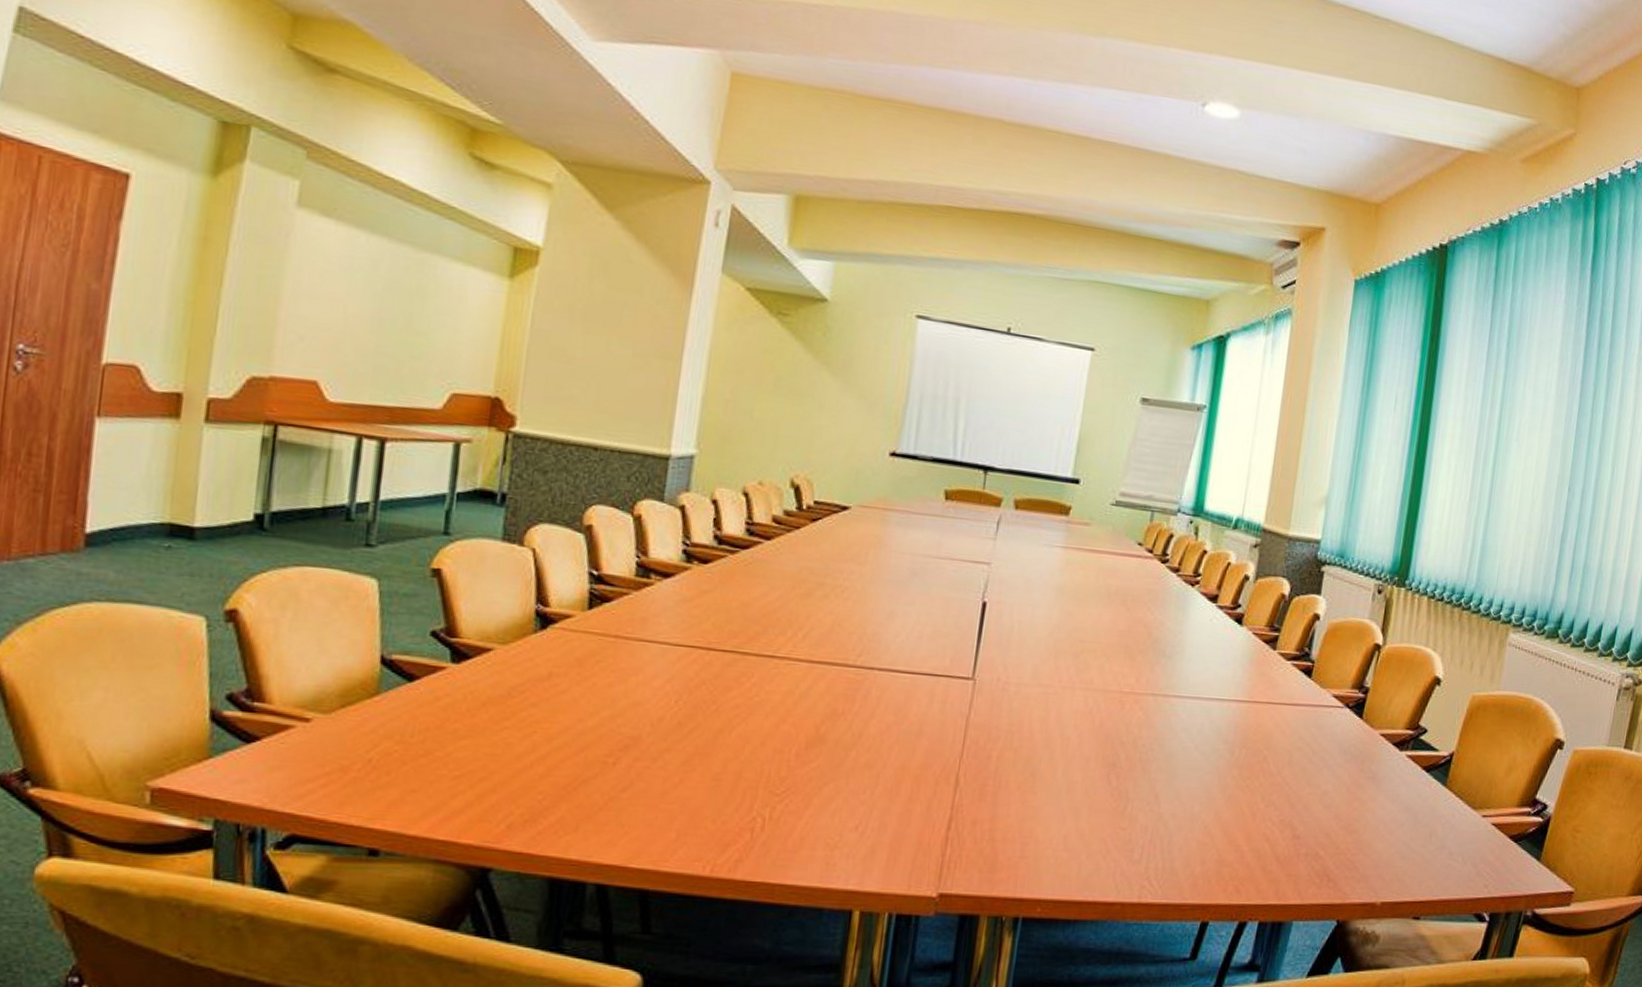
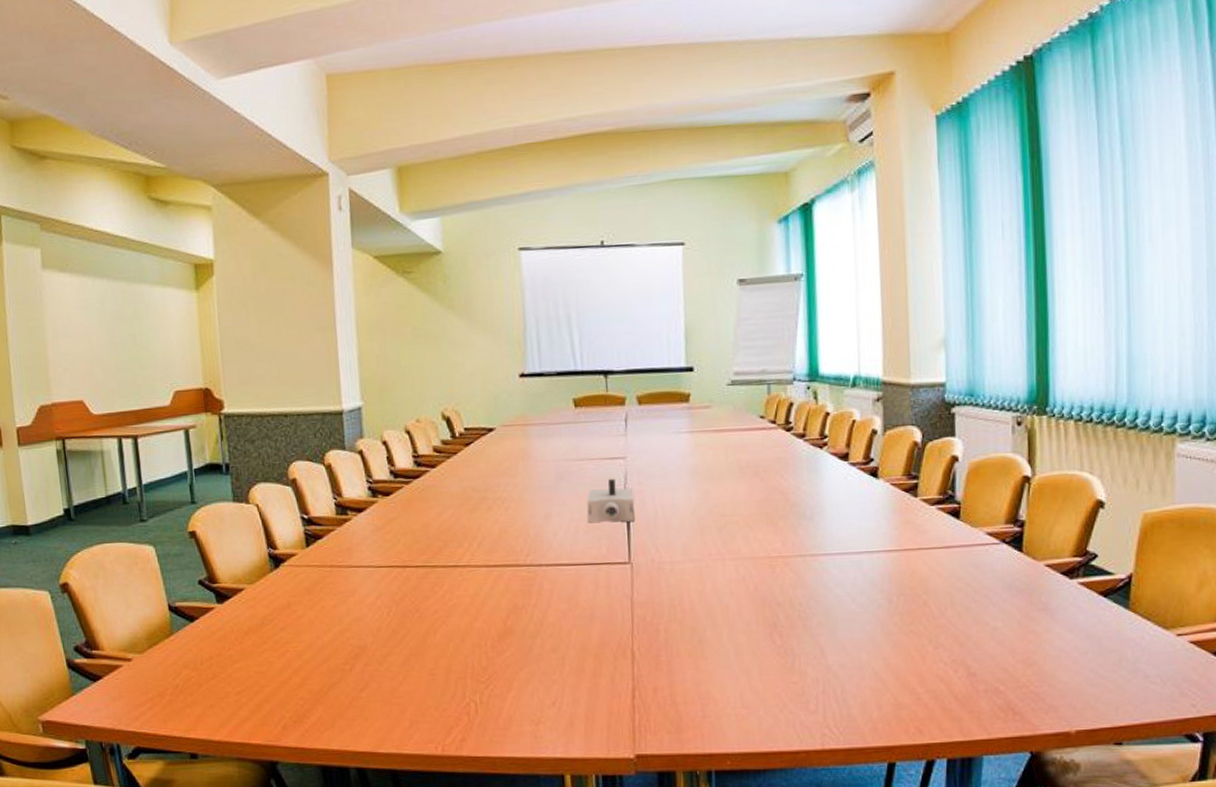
projector: none [935,583,993,635] -> present [587,478,635,524]

